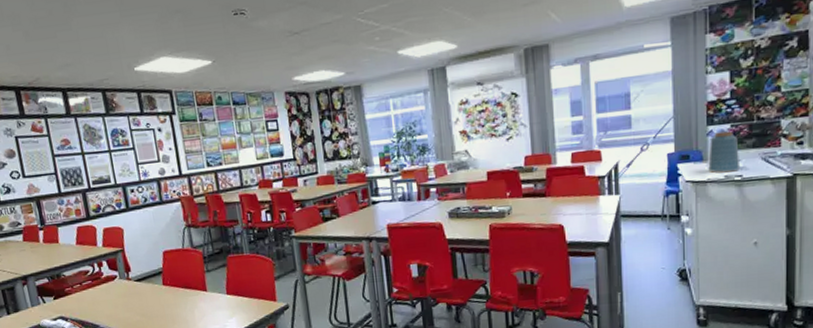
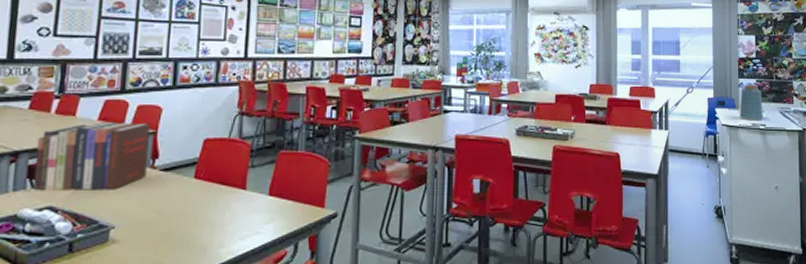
books: none [36,242,125,306] -> present [32,122,150,191]

